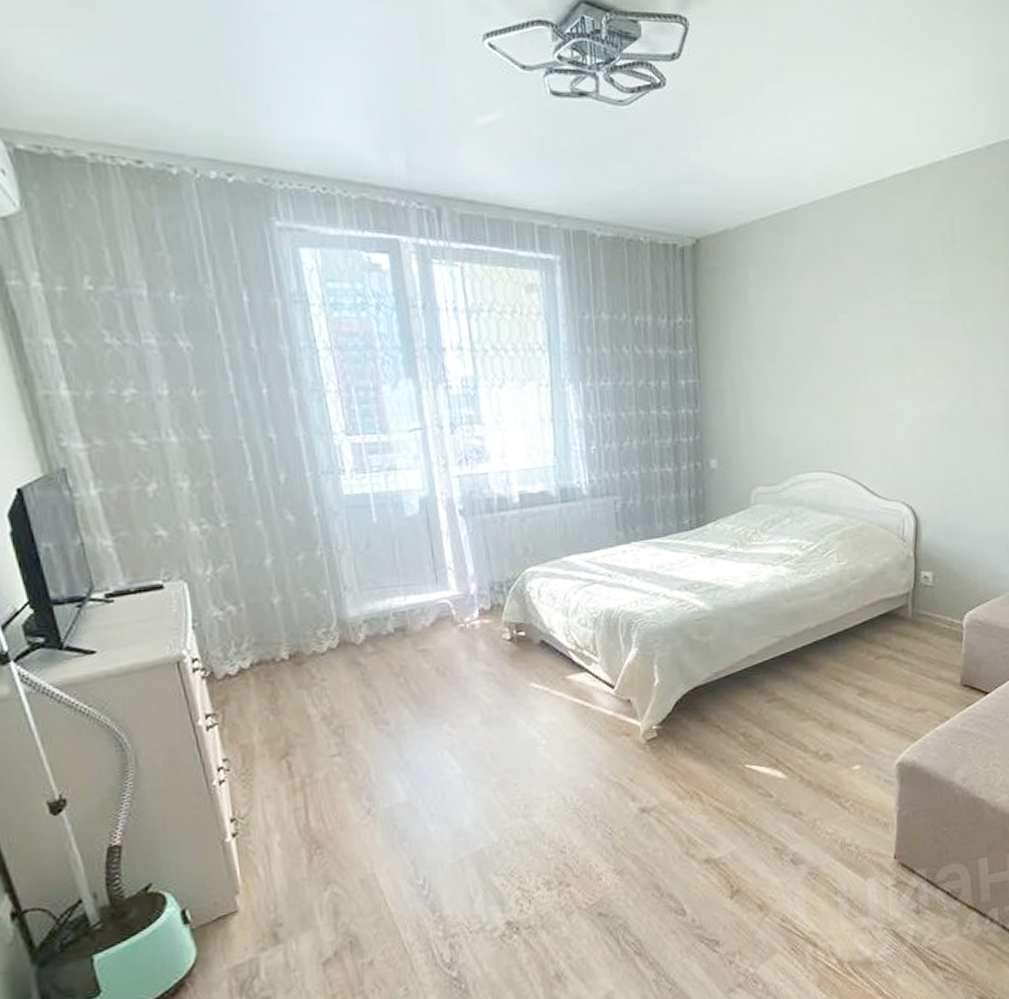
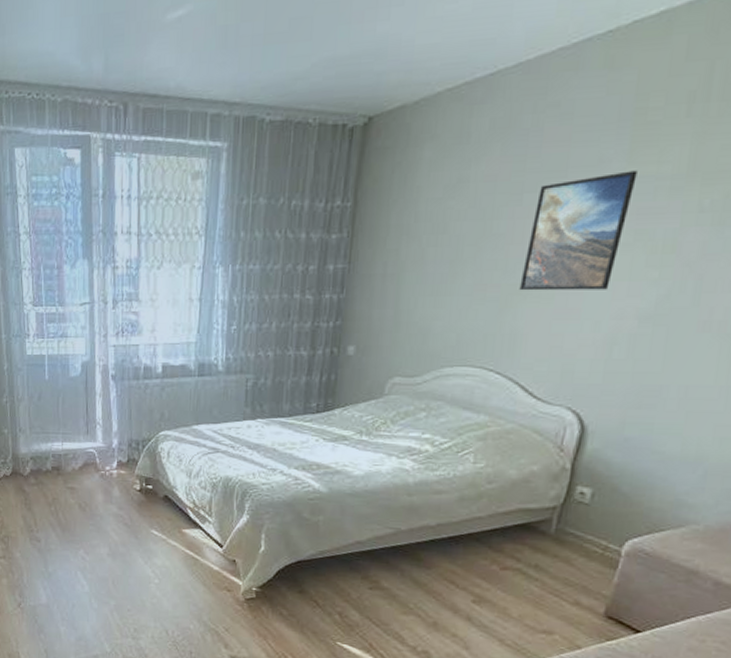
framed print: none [847,297,918,400] -> present [519,170,638,291]

